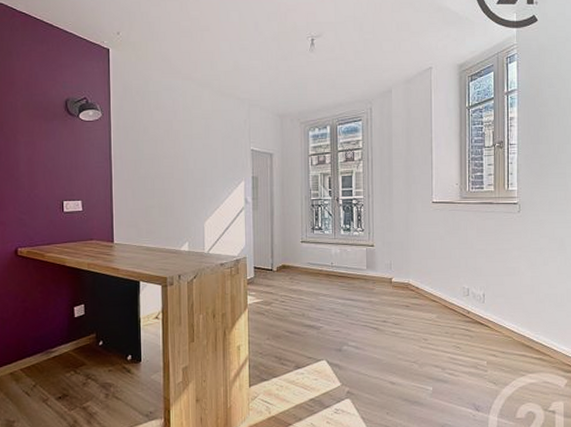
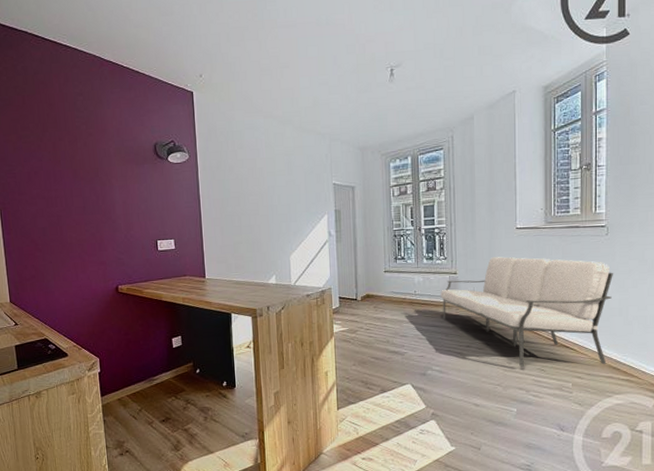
sofa: none [357,230,526,344] -> present [440,257,614,367]

